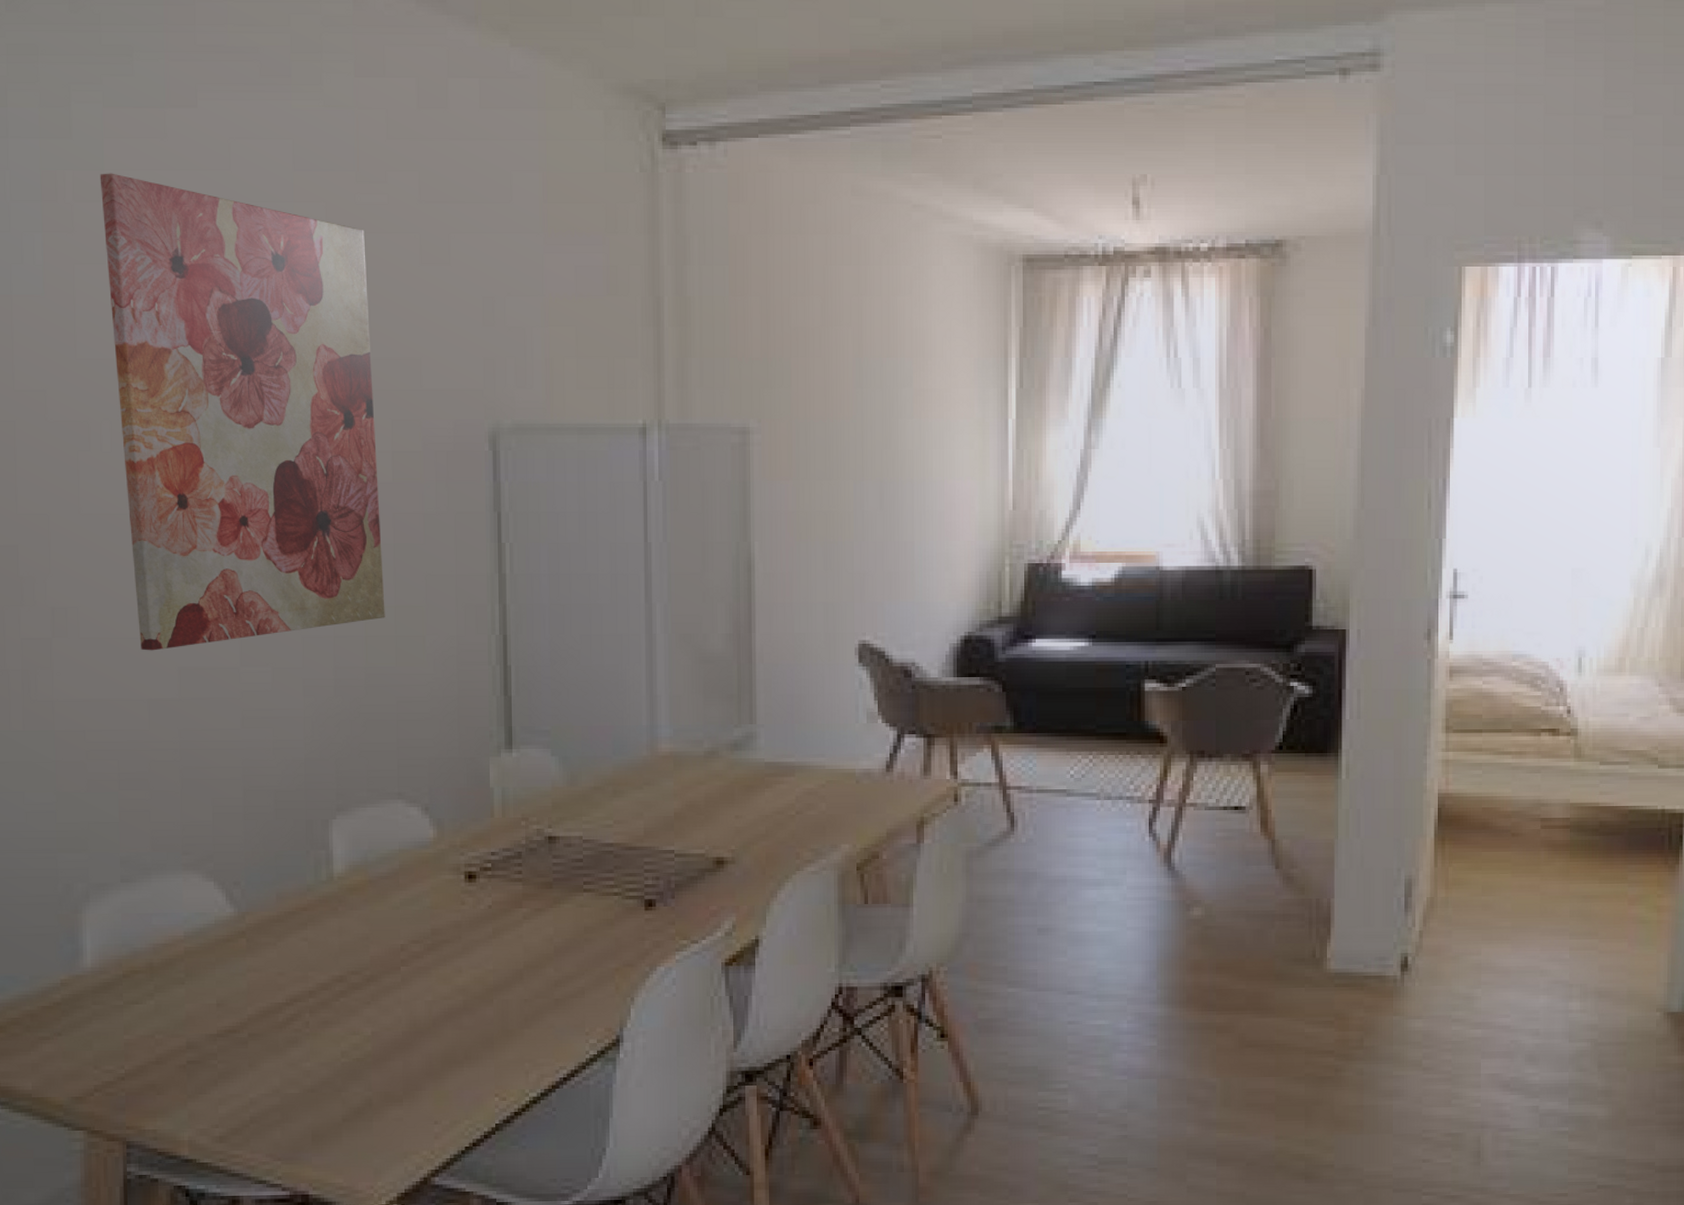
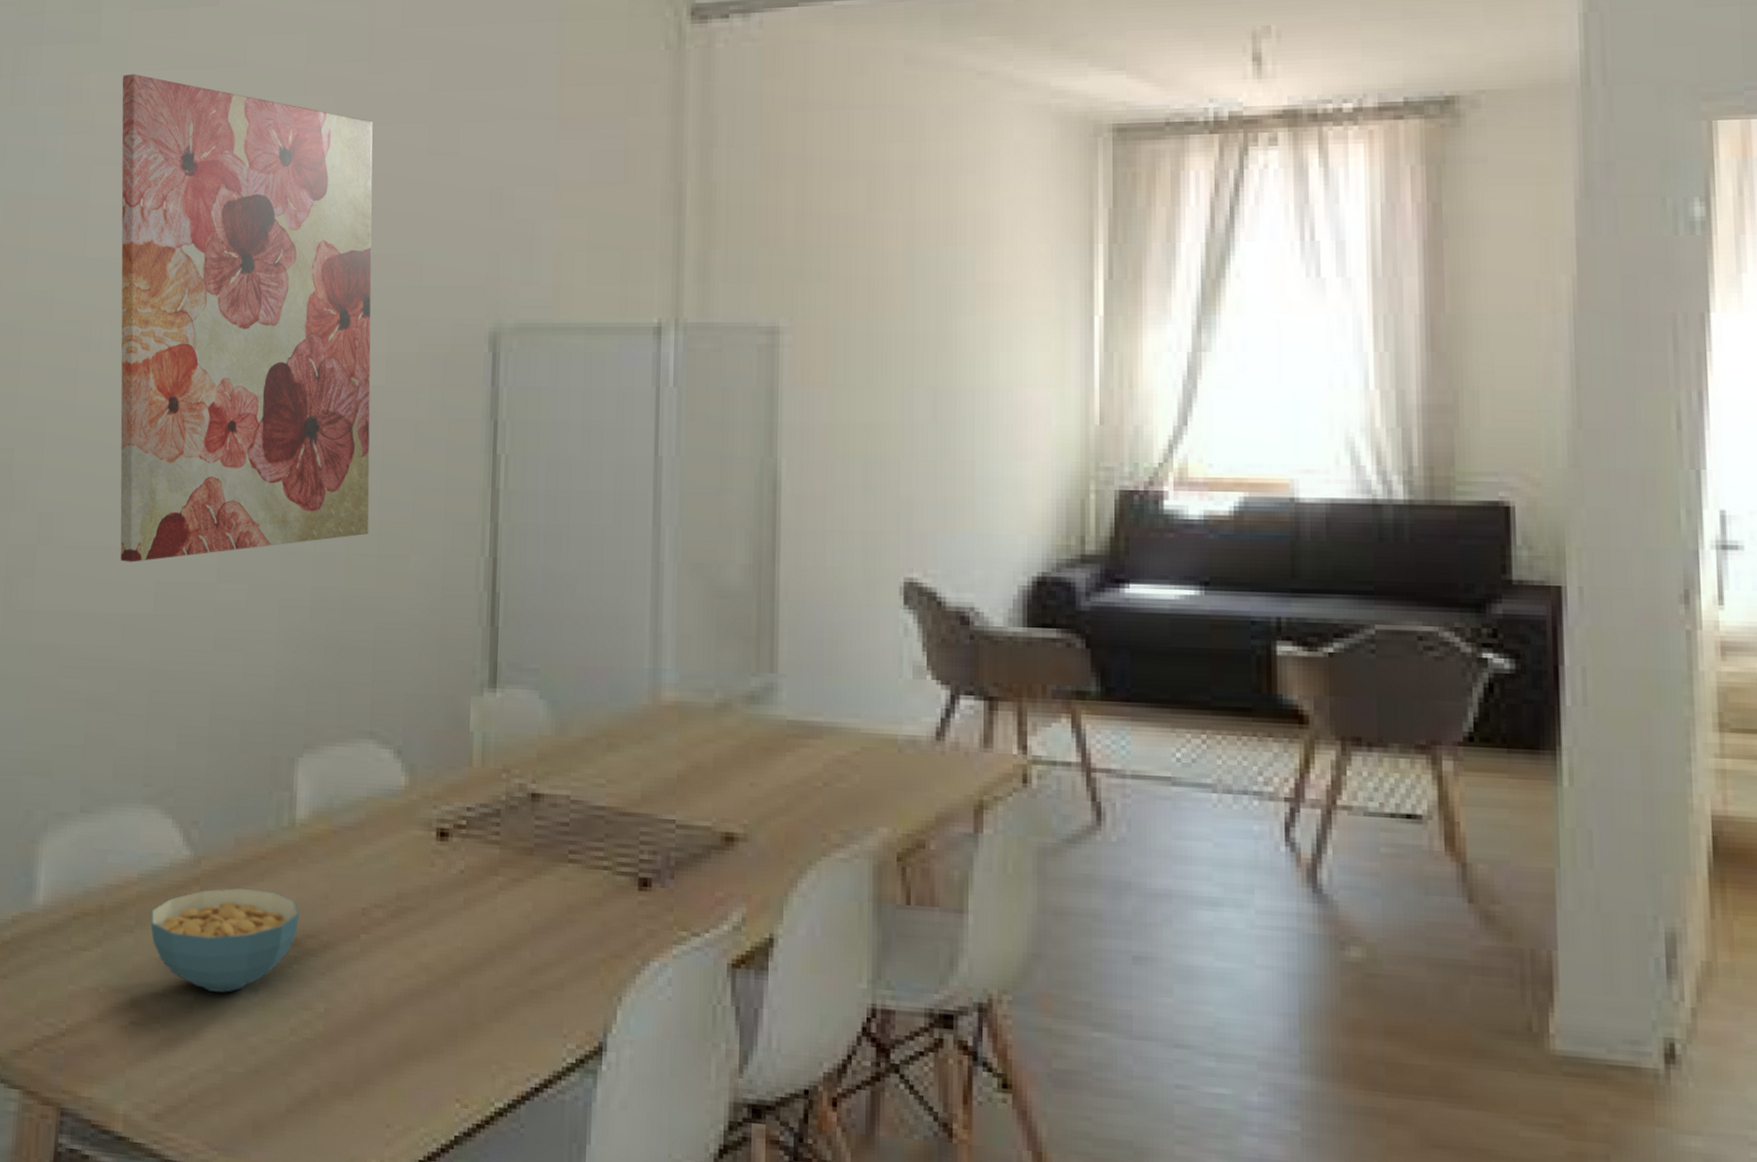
cereal bowl: none [199,936,343,1028] -> present [150,887,300,993]

